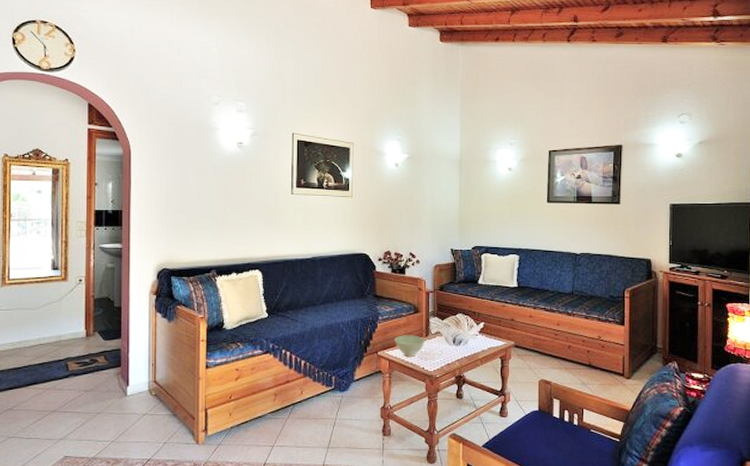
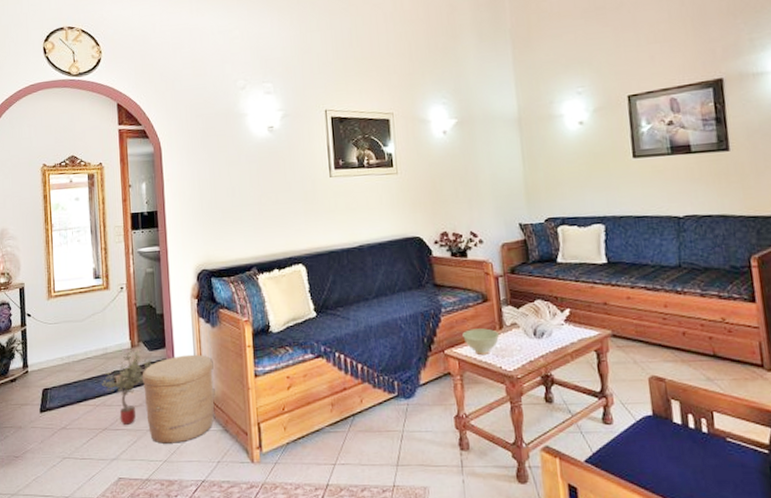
potted tree: none [52,338,107,408] -> present [101,349,153,425]
woven basket: none [95,345,167,426] -> present [142,354,215,444]

